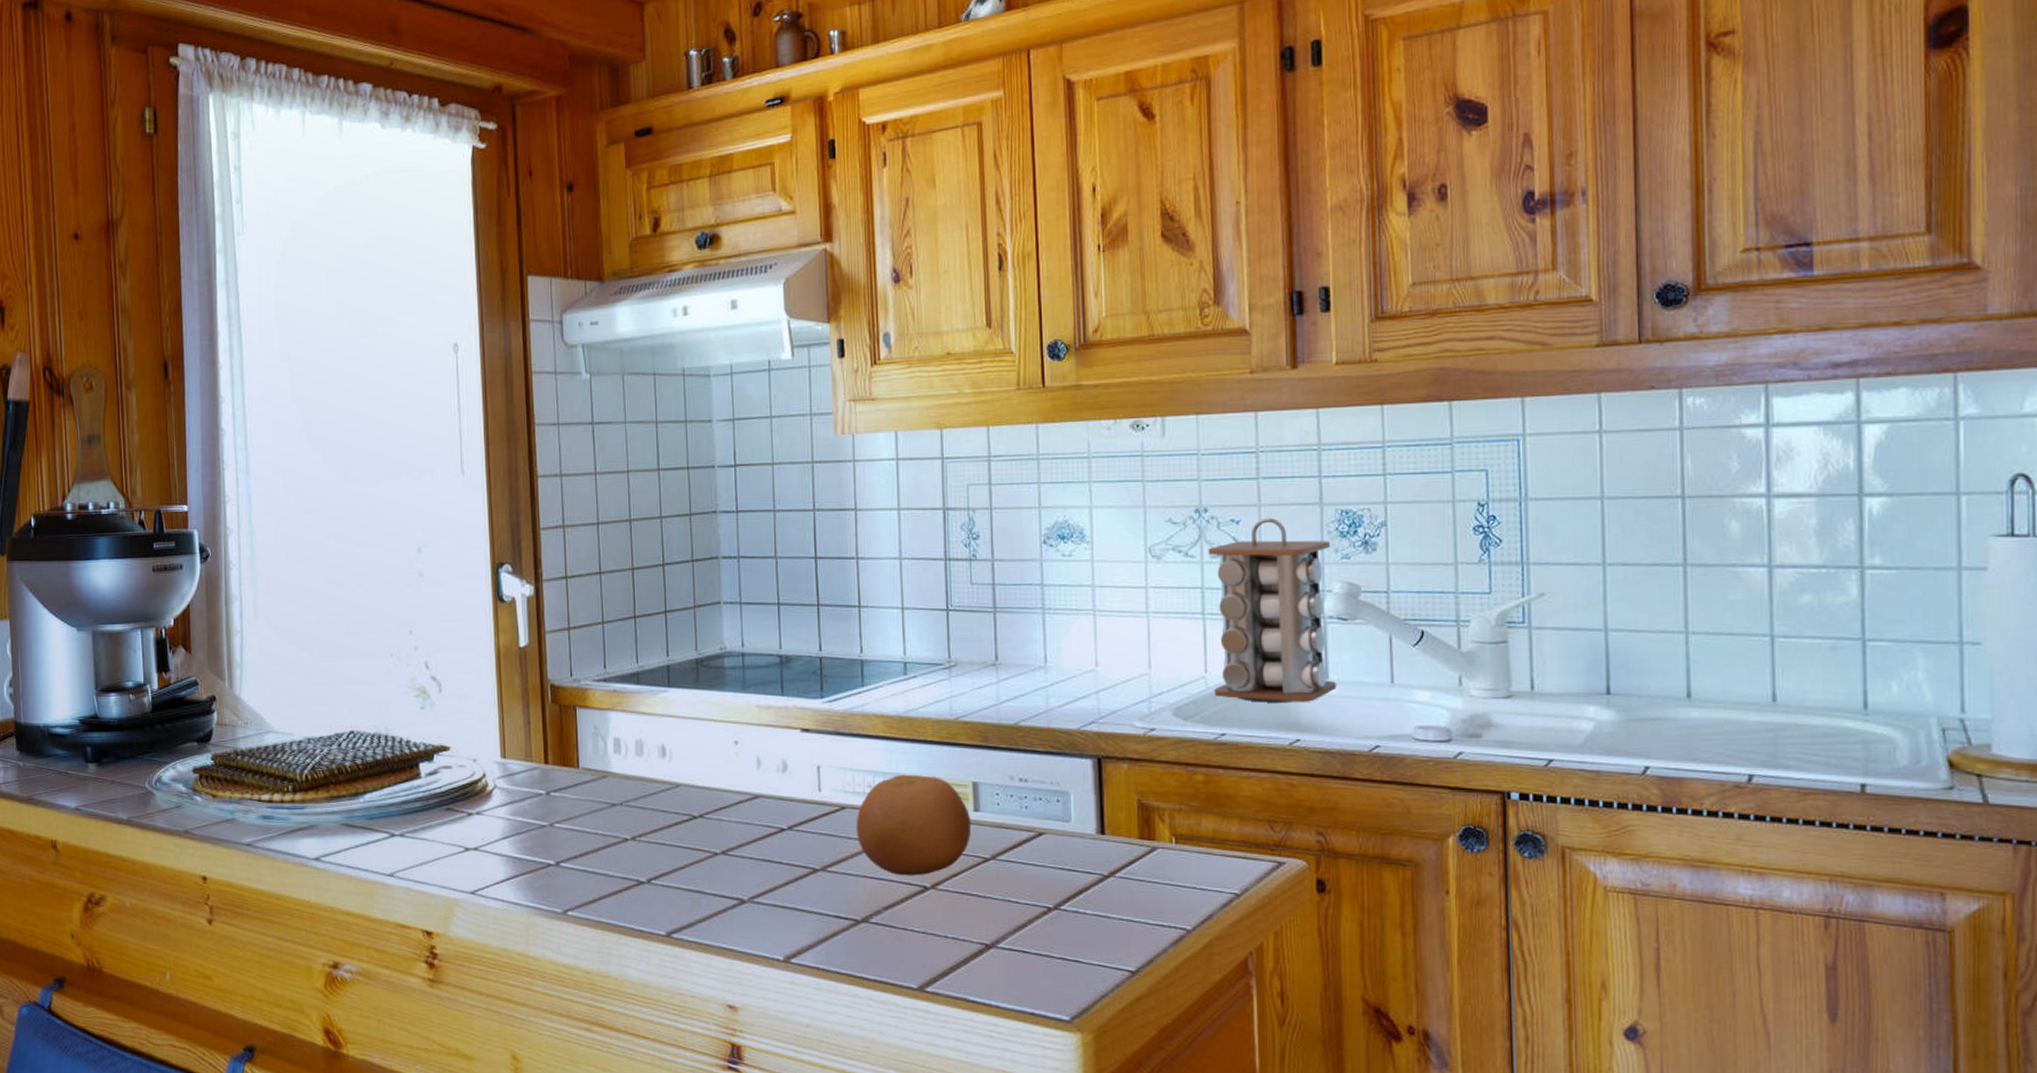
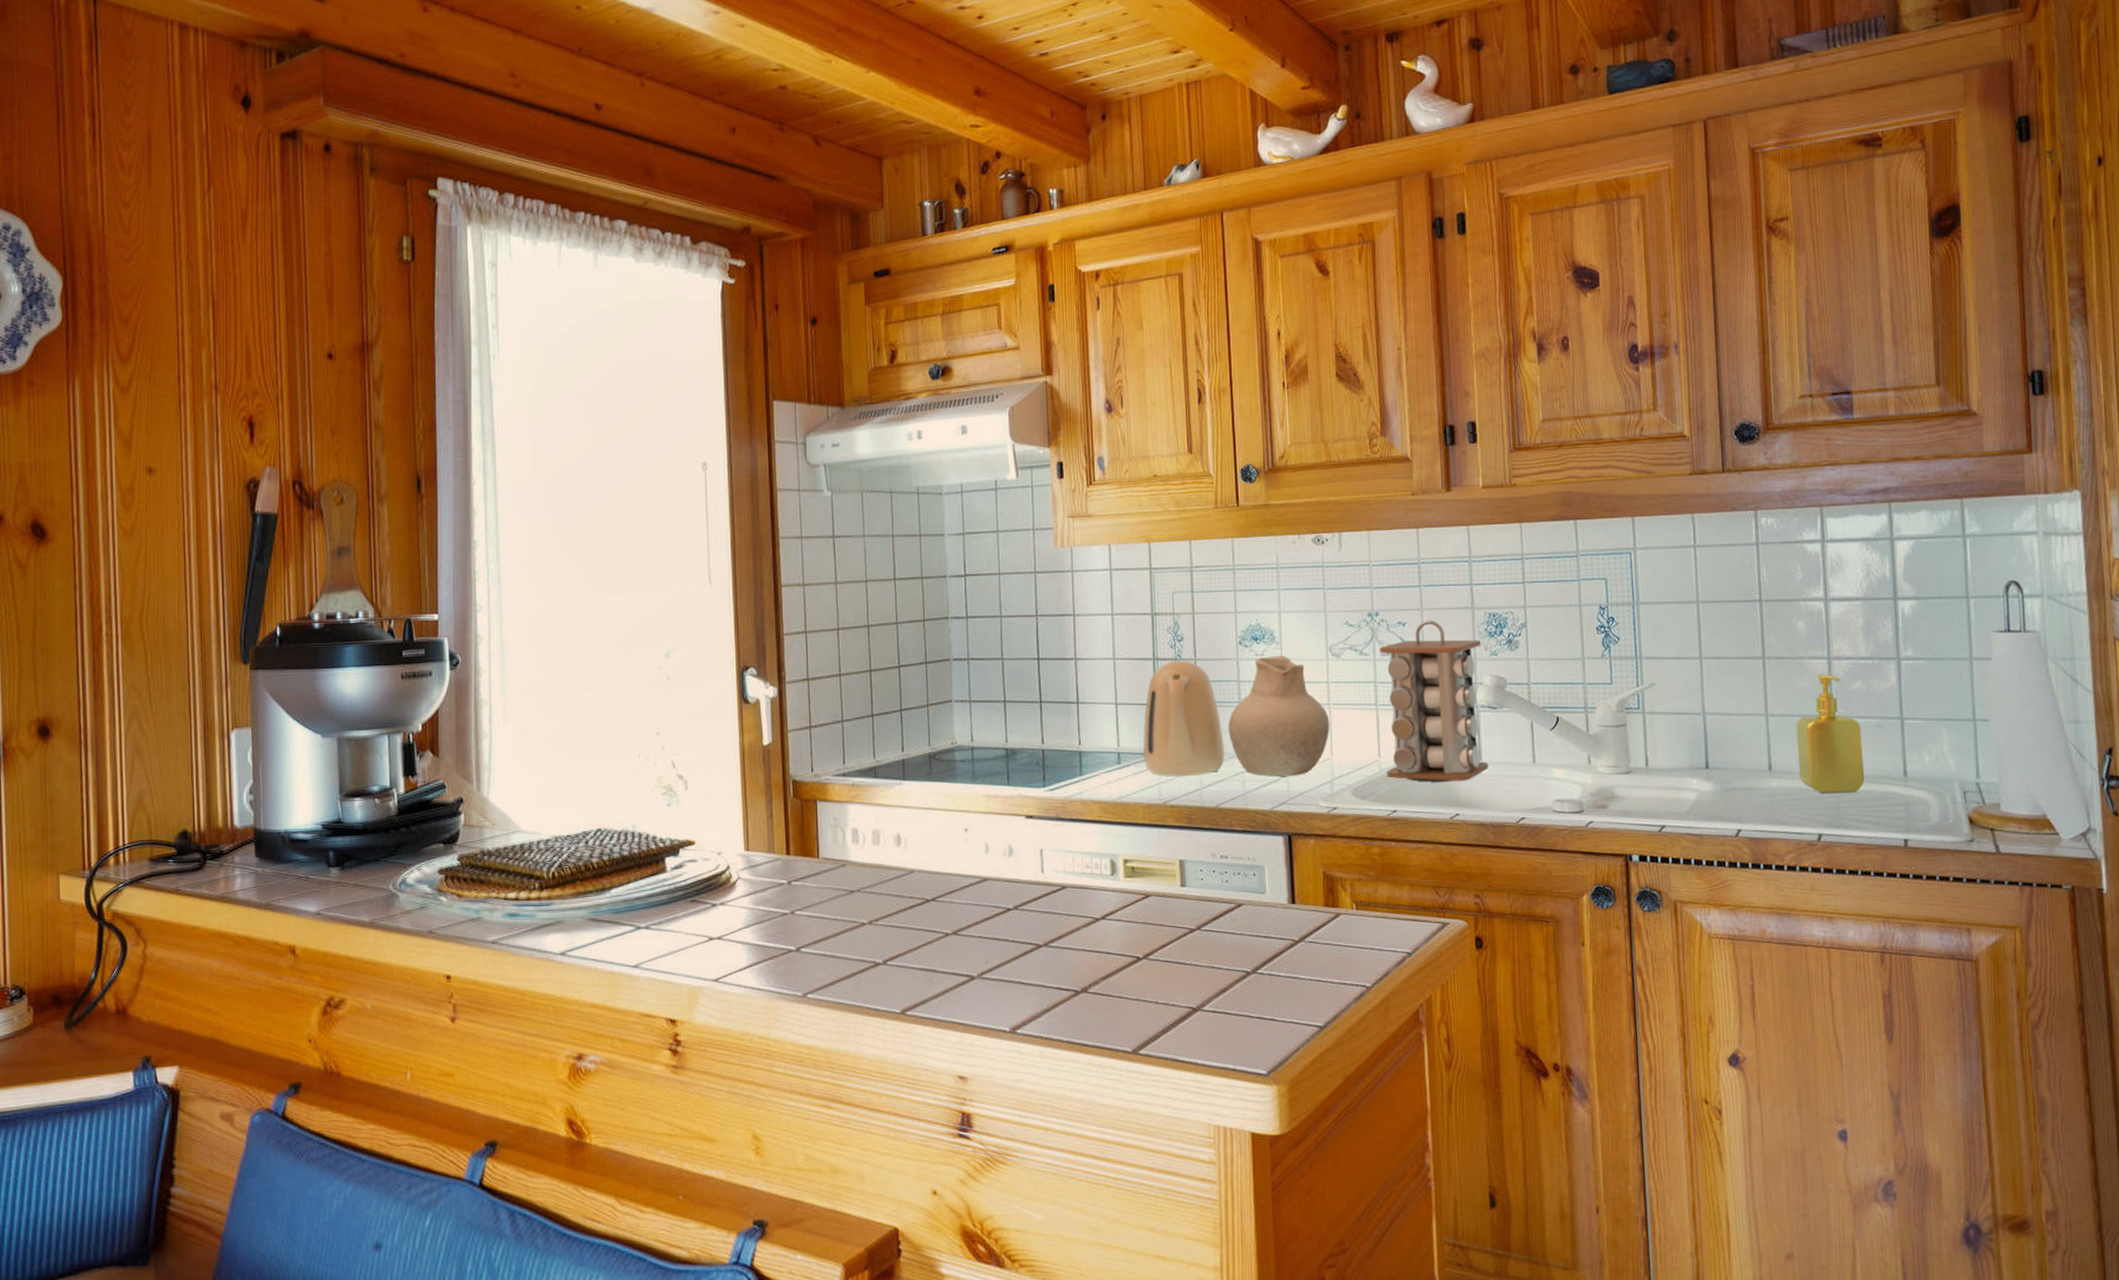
fruit: present [855,774,972,876] -> none [1075,854,1179,948]
kettle: none [932,561,1026,691] -> present [1143,660,1225,777]
ceramic pitcher: none [1029,557,1148,693] -> present [1228,656,1330,778]
soap dispenser: none [1724,585,1812,728] -> present [1796,674,1865,794]

